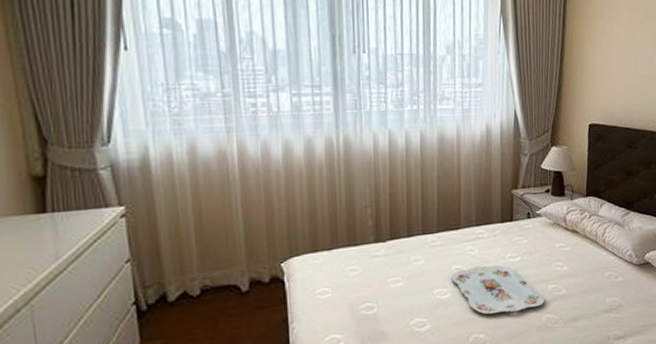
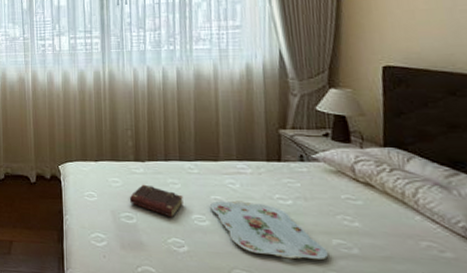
book: none [369,267,426,298] -> present [129,184,183,218]

